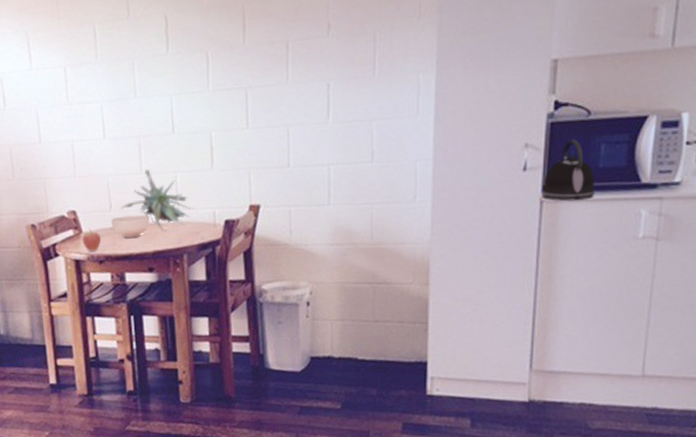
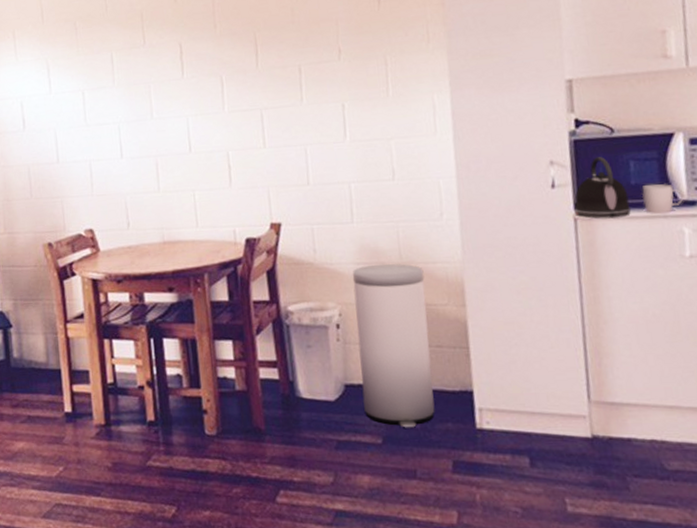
fruit: present [82,228,102,252] -> none [100,247,120,271]
bowl: present [110,214,150,238] -> none [128,233,169,257]
plant: present [121,170,194,232] -> none [139,188,213,250]
pedal bin: none [325,245,393,395] -> present [352,264,435,428]
mug: none [607,166,647,198] -> present [641,183,684,215]

